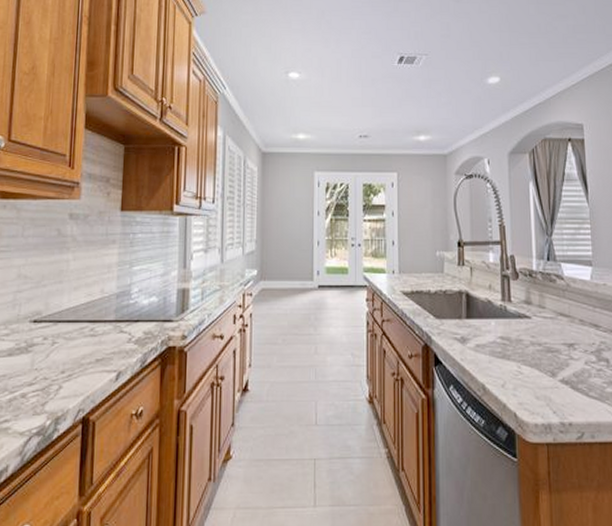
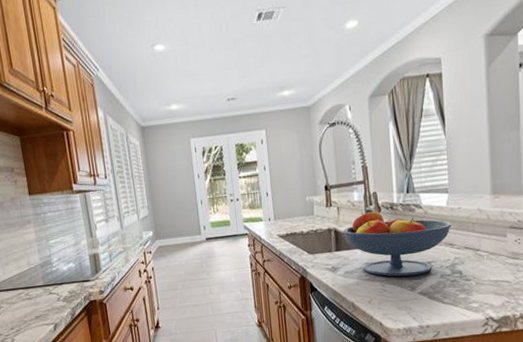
fruit bowl: none [475,277,597,358] -> present [343,211,452,277]

